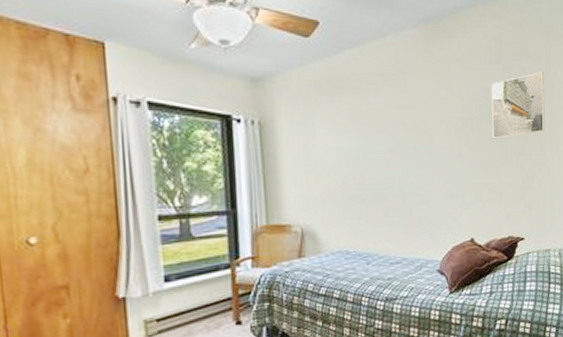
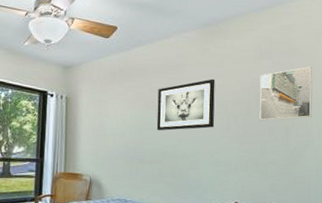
wall art: none [377,90,445,160] -> present [156,79,215,131]

